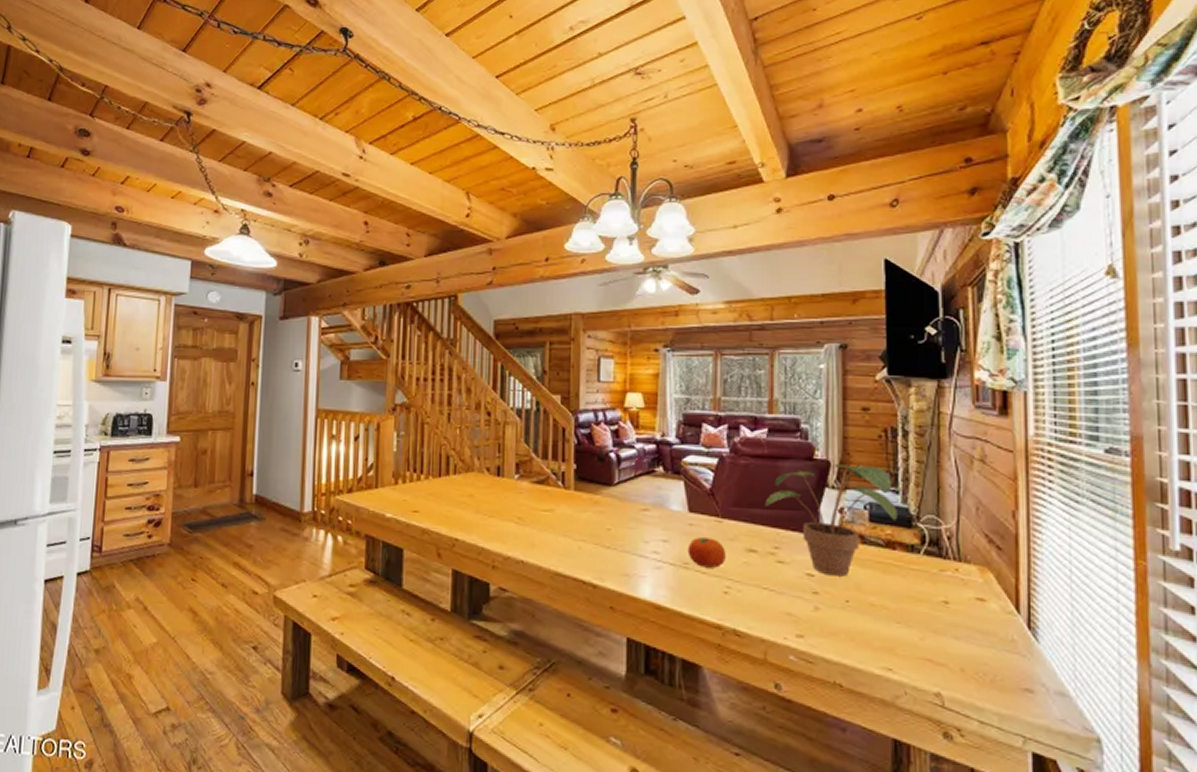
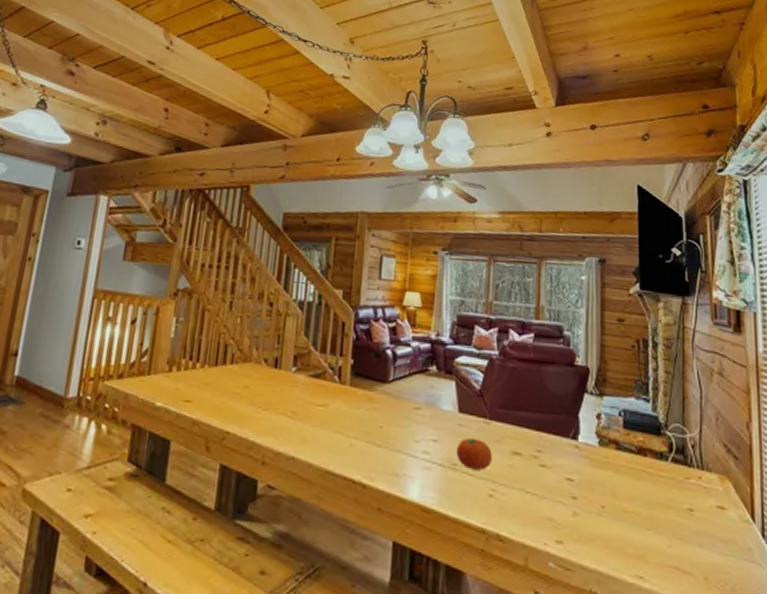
potted plant: present [765,463,897,577] -> none [529,371,648,482]

